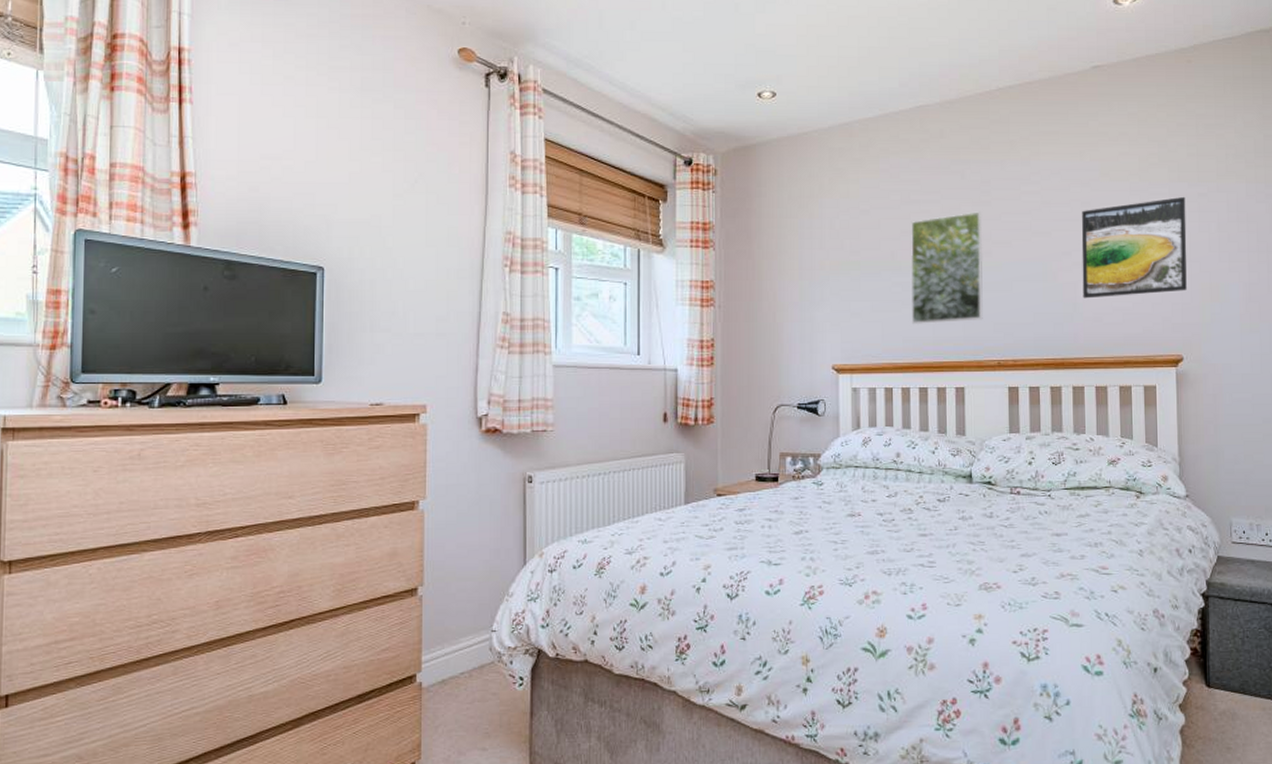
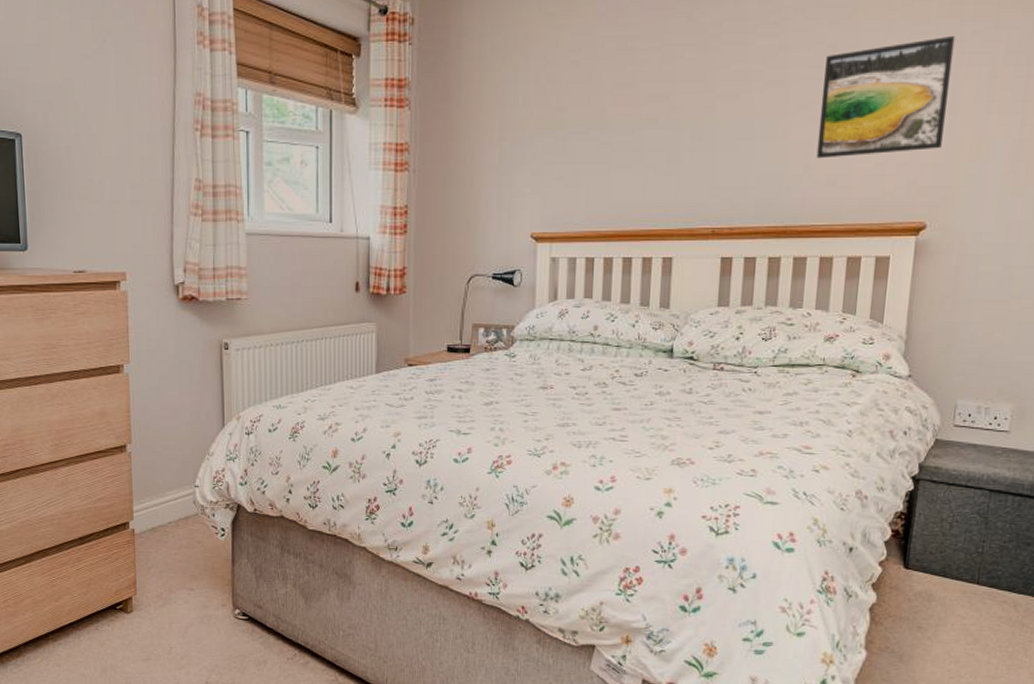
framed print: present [910,211,983,324] -> none [620,59,708,188]

